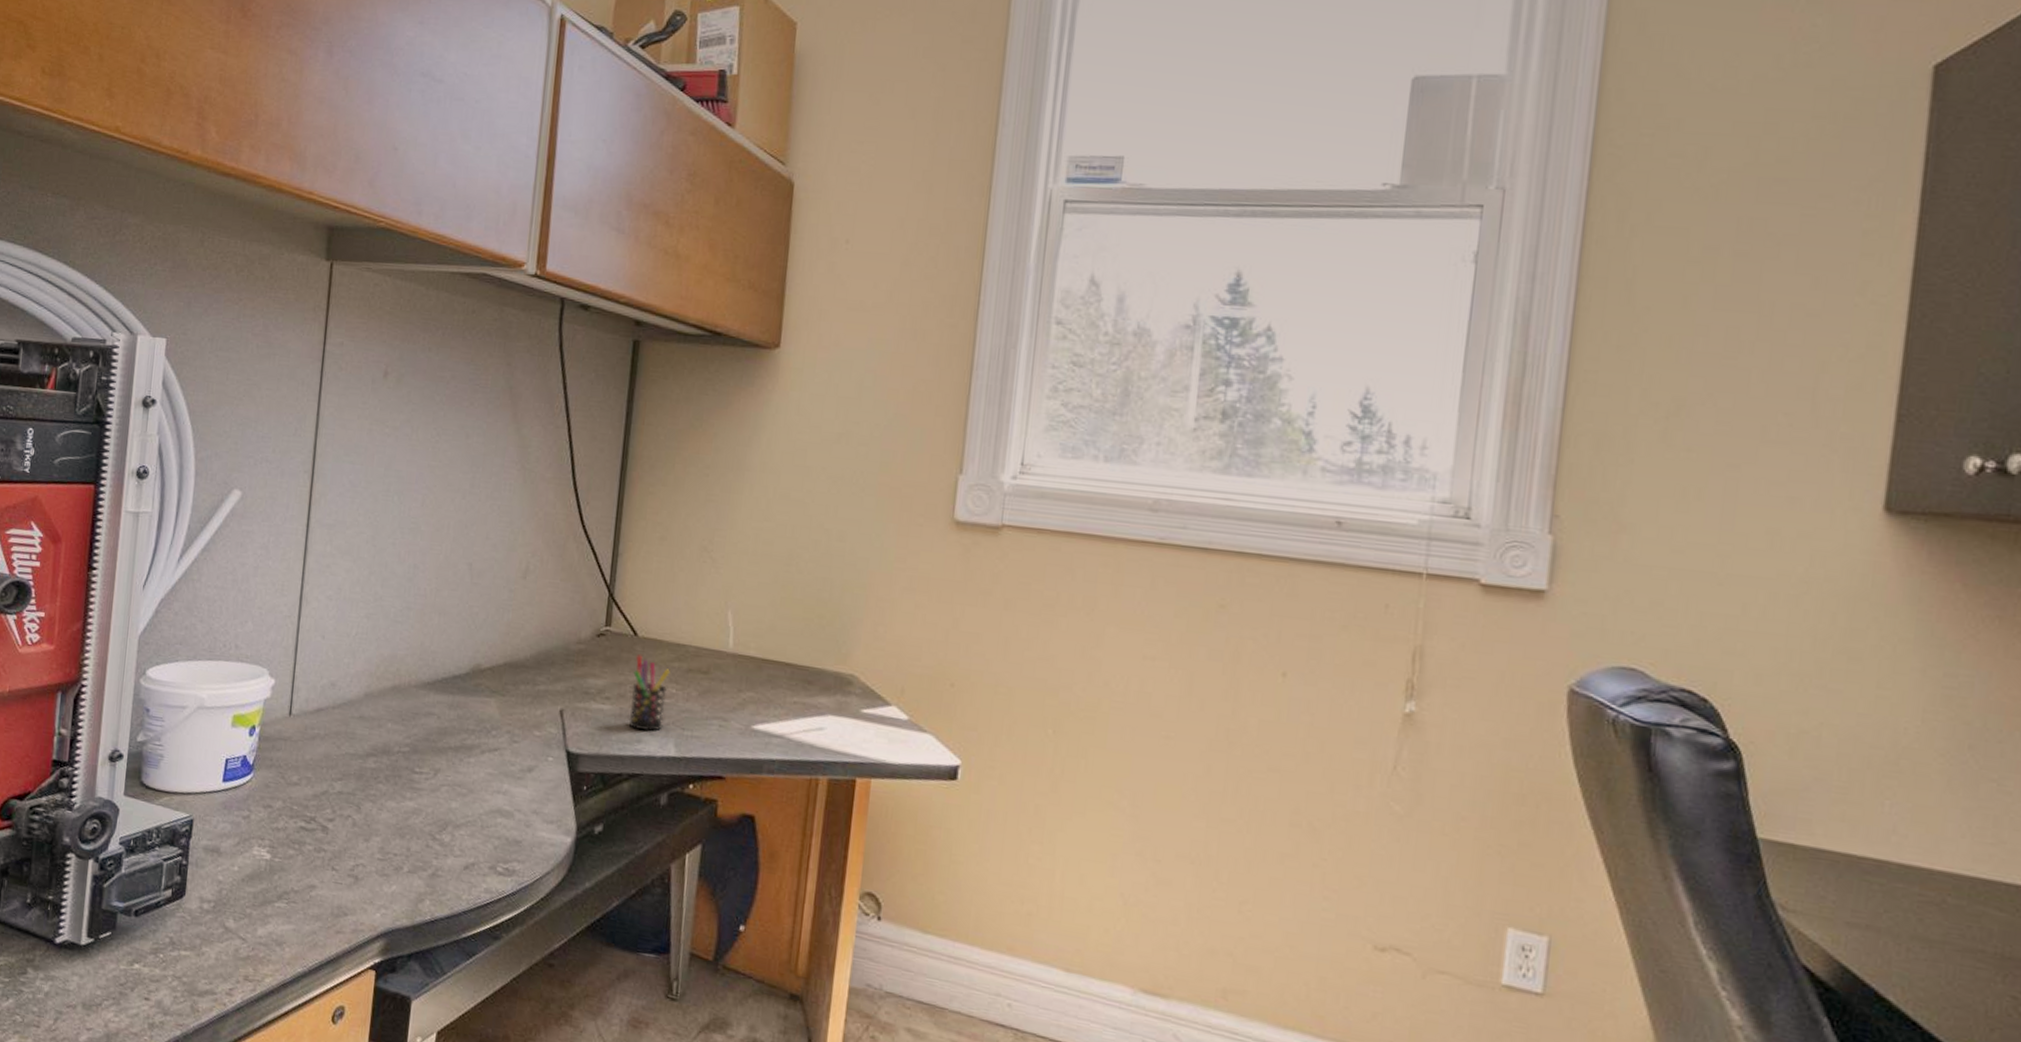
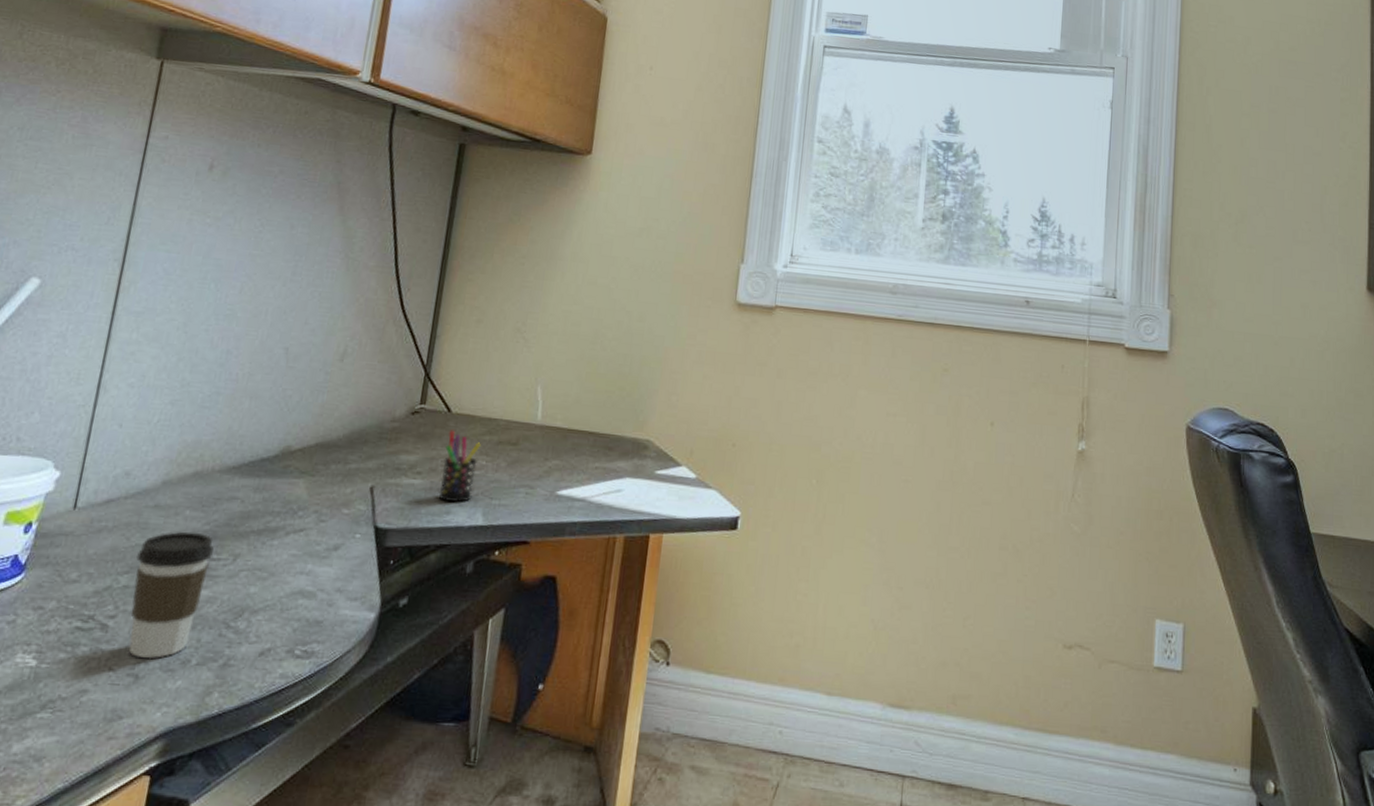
coffee cup: none [347,743,416,863] -> present [128,531,214,658]

